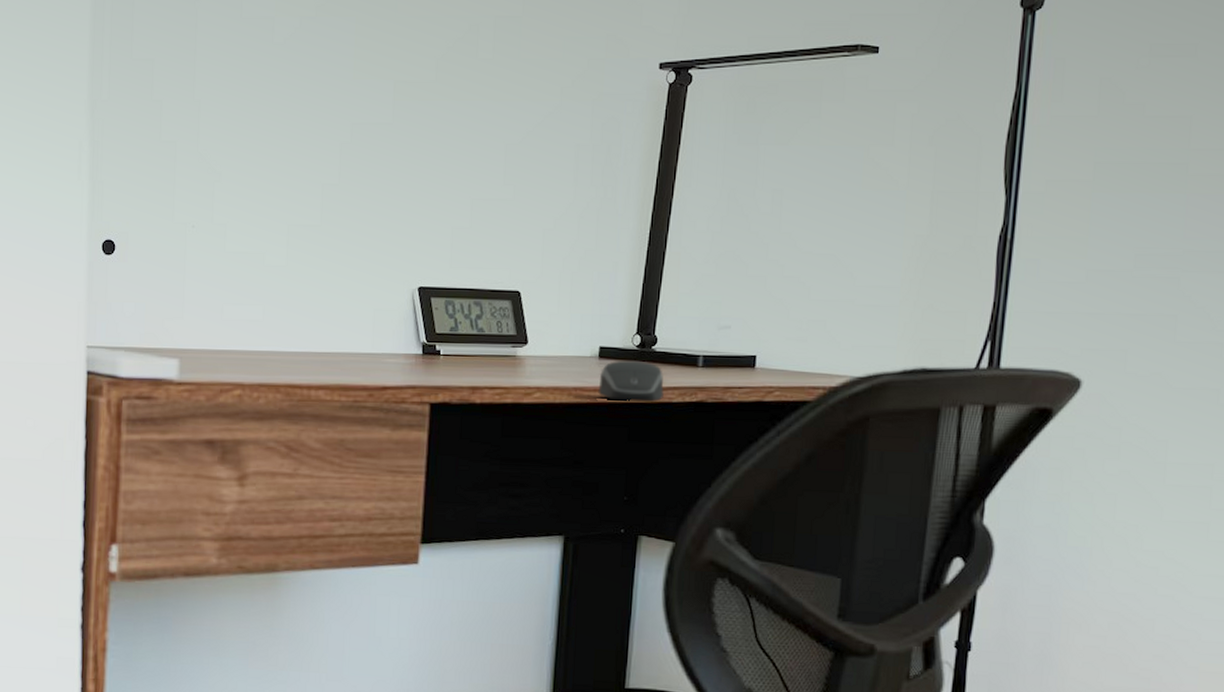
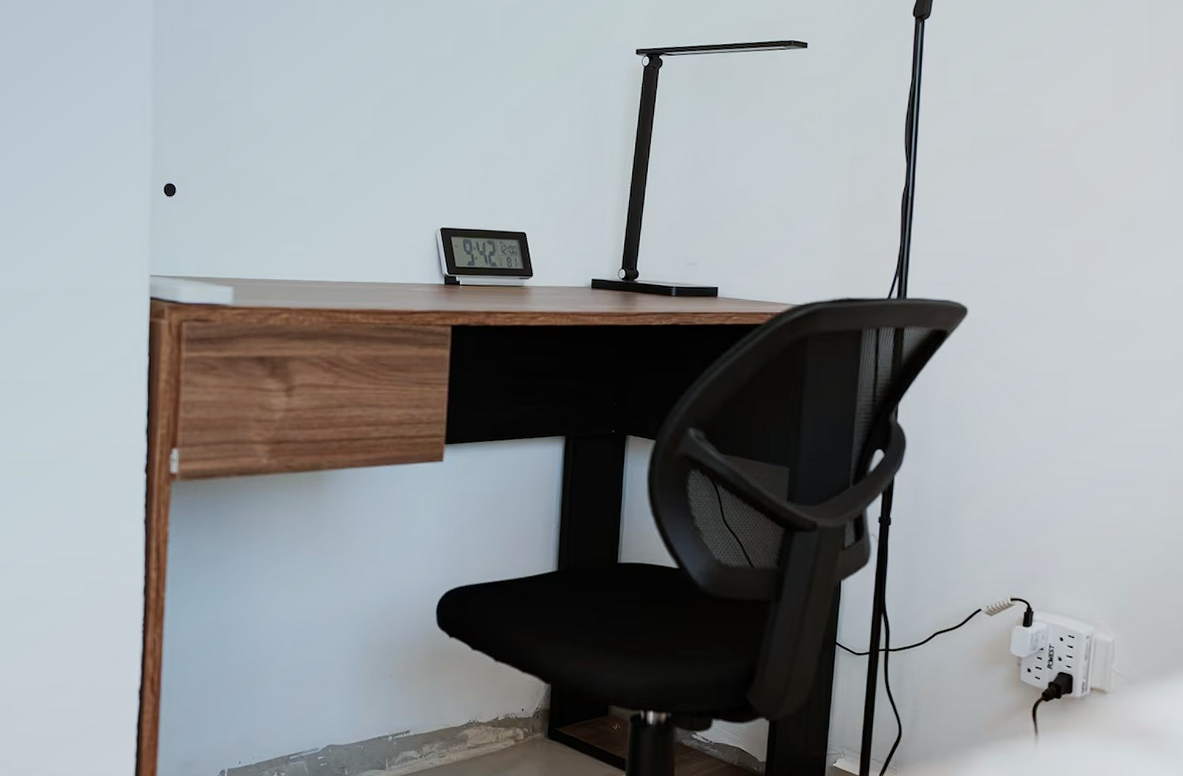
computer mouse: present [598,360,665,403] -> none [591,290,646,325]

